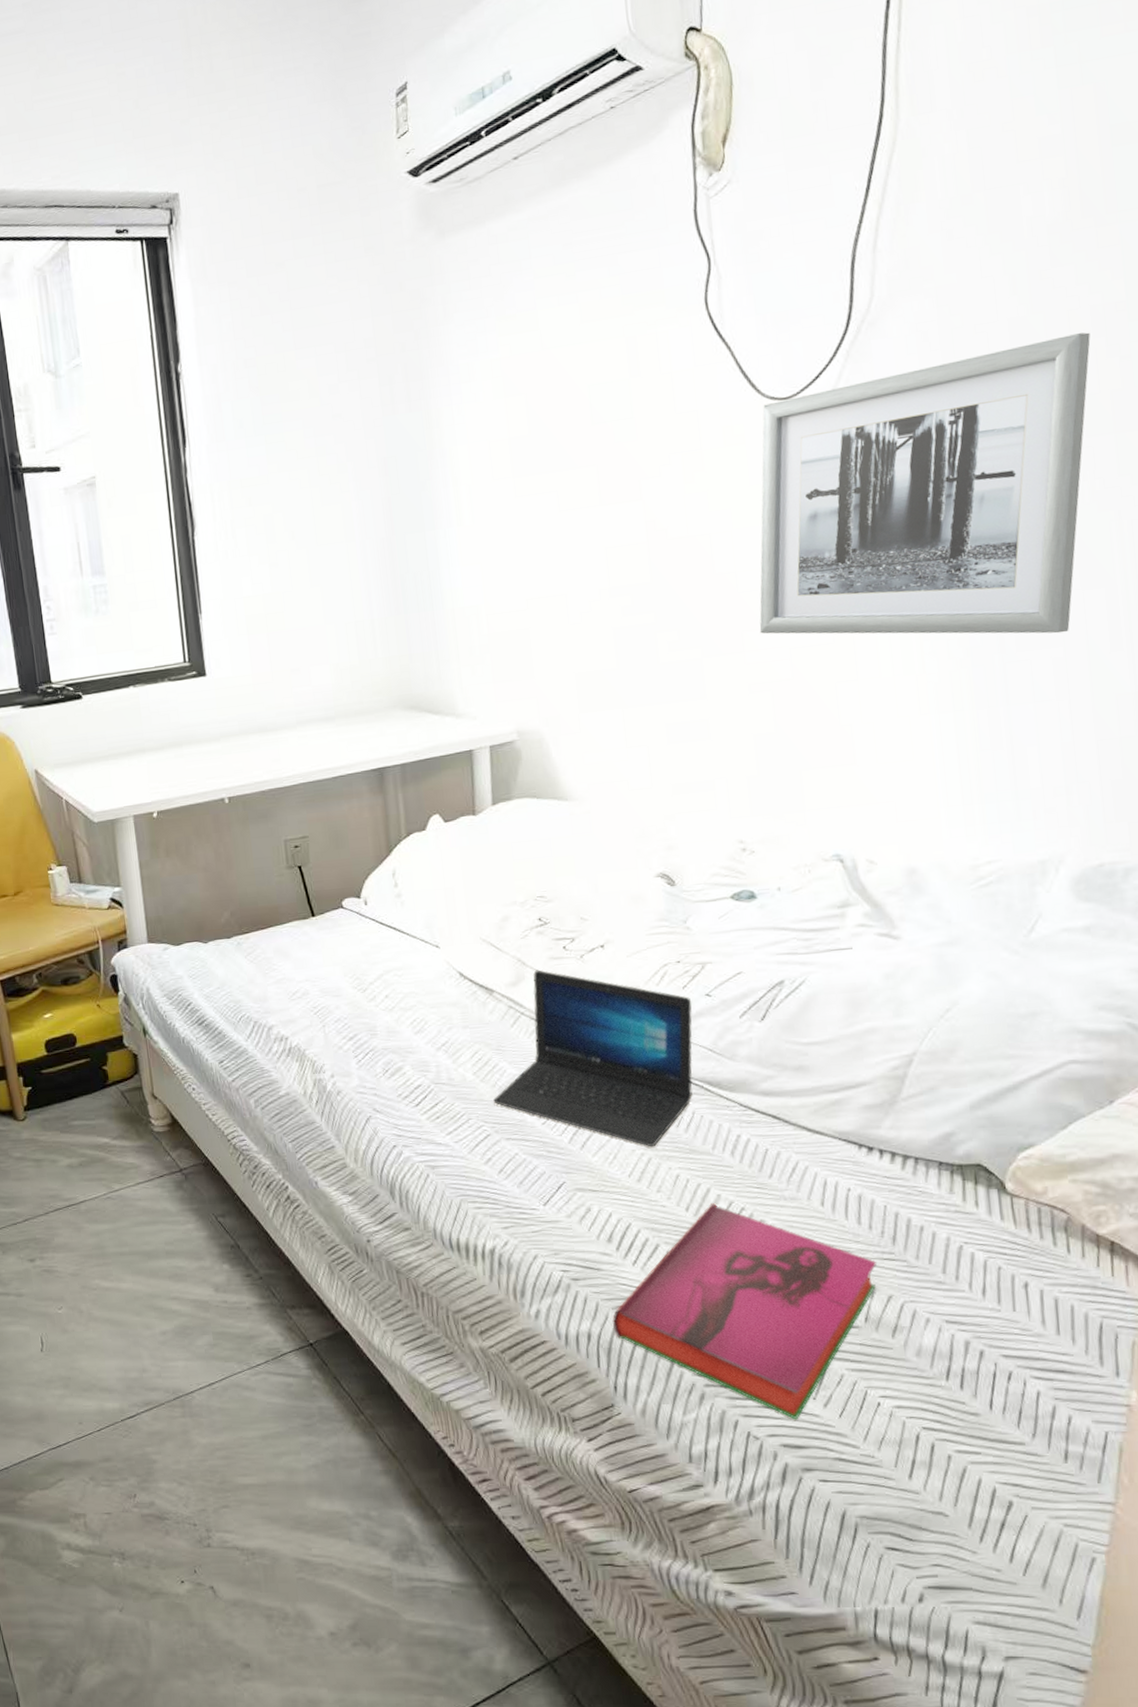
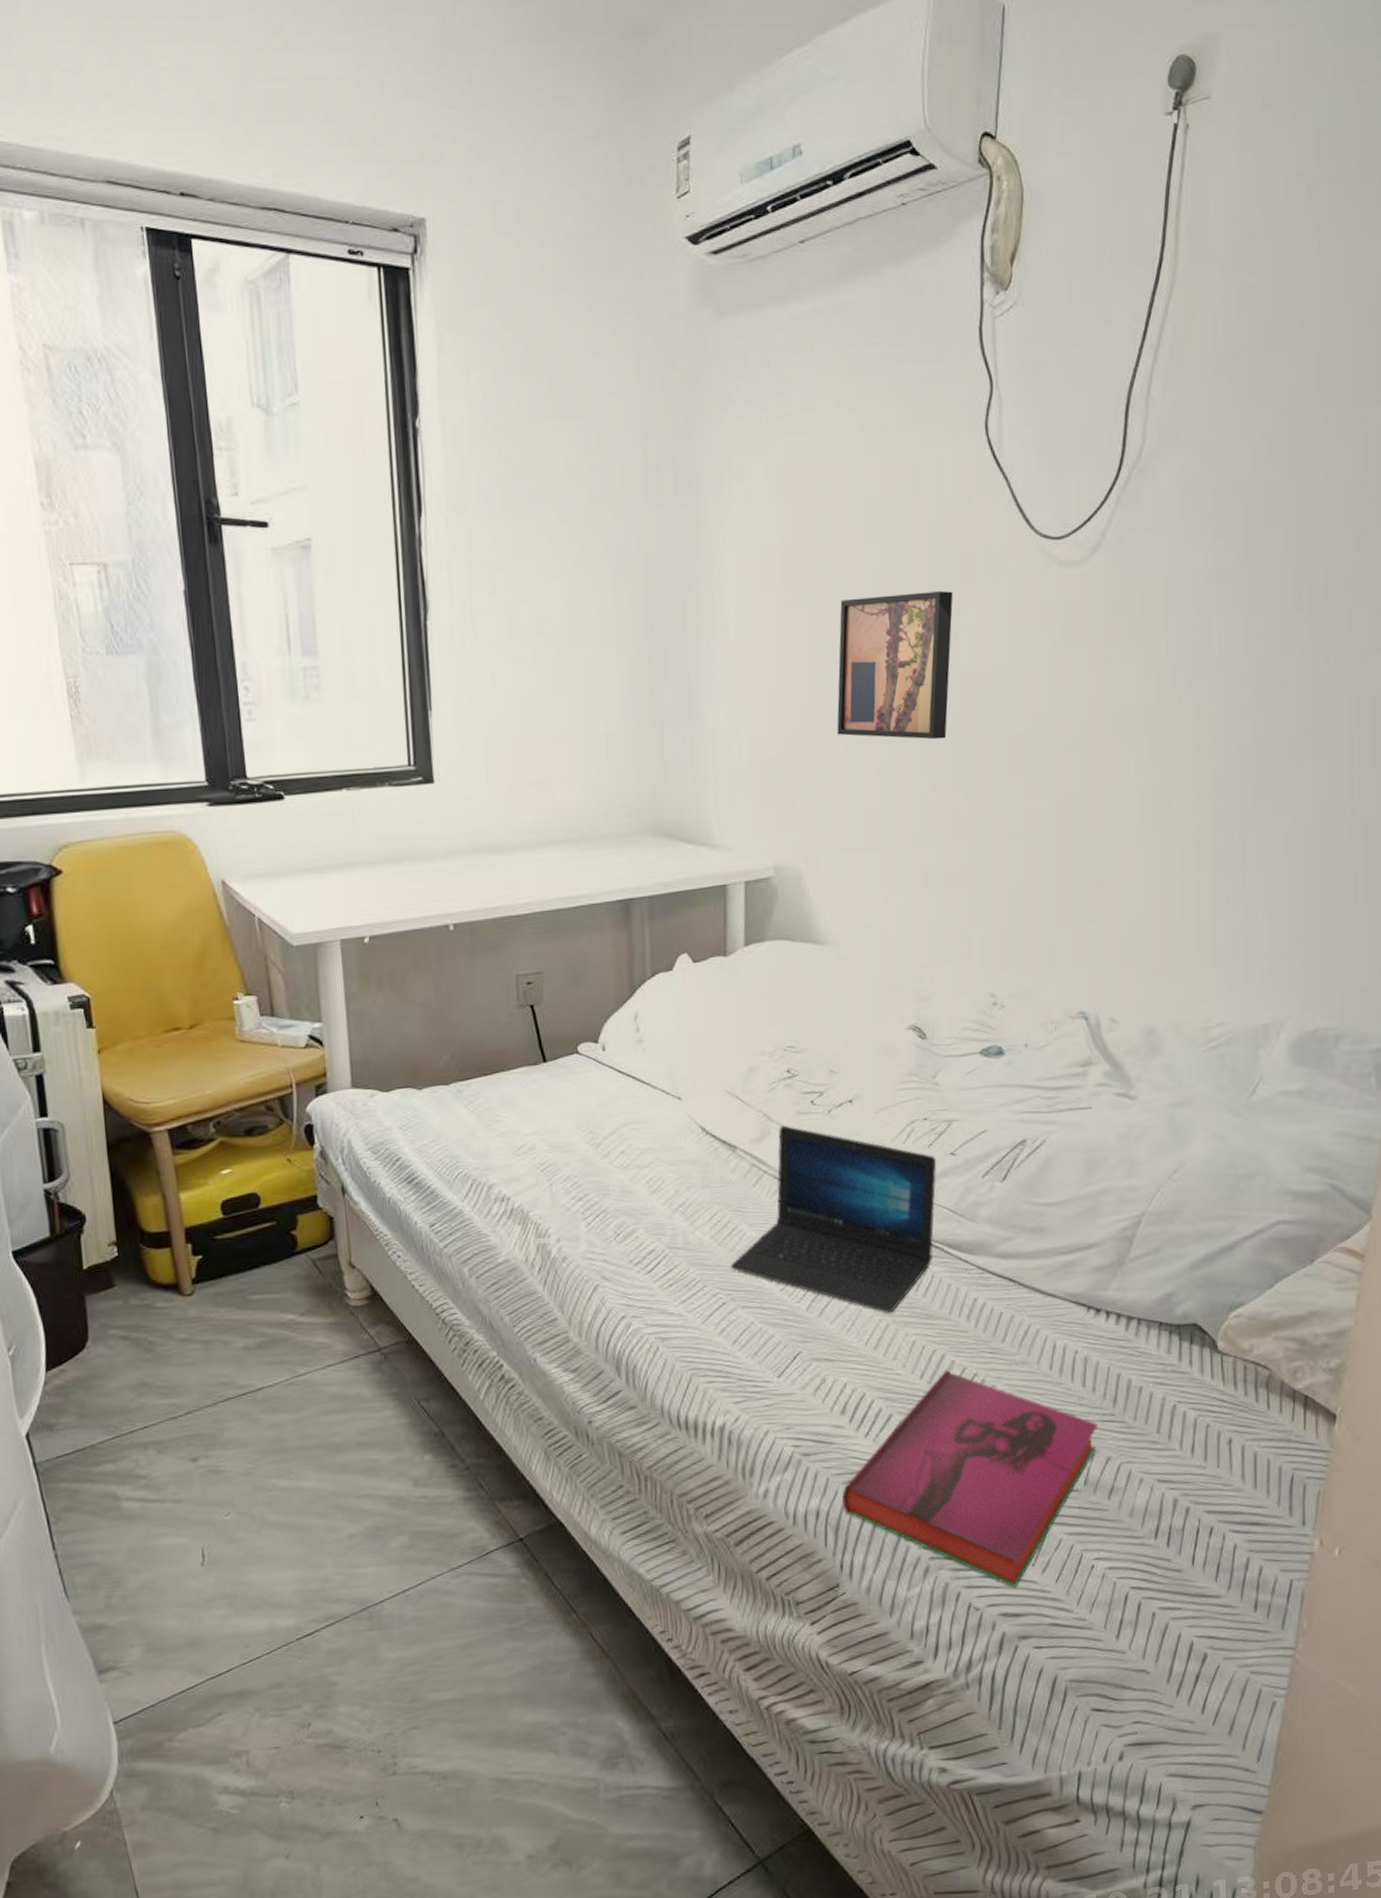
wall art: none [568,460,681,605] -> present [837,591,953,740]
wall art: present [759,332,1091,634] -> none [1021,506,1334,802]

